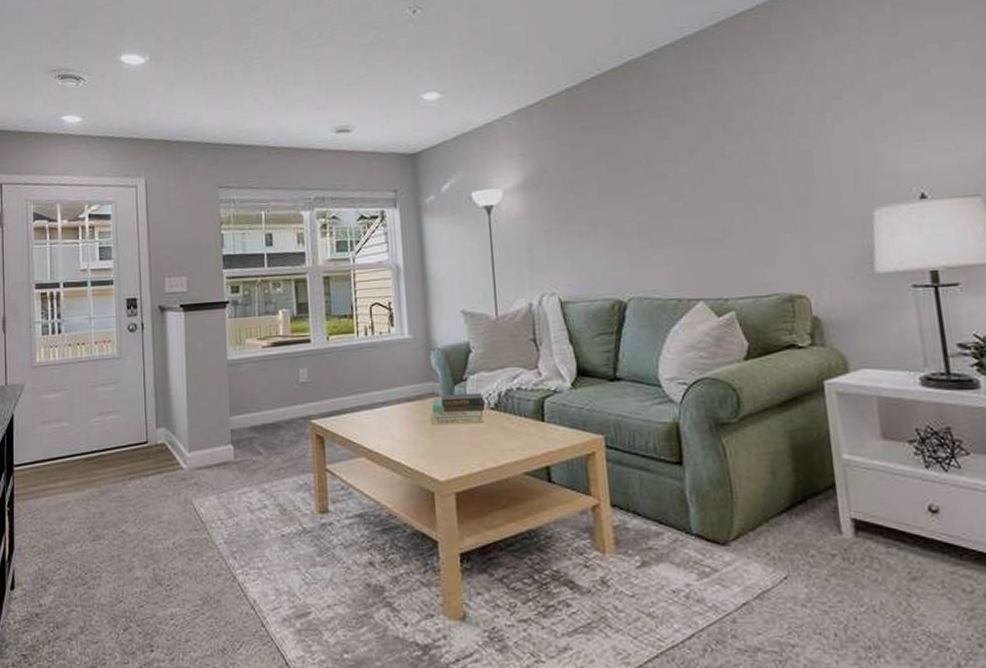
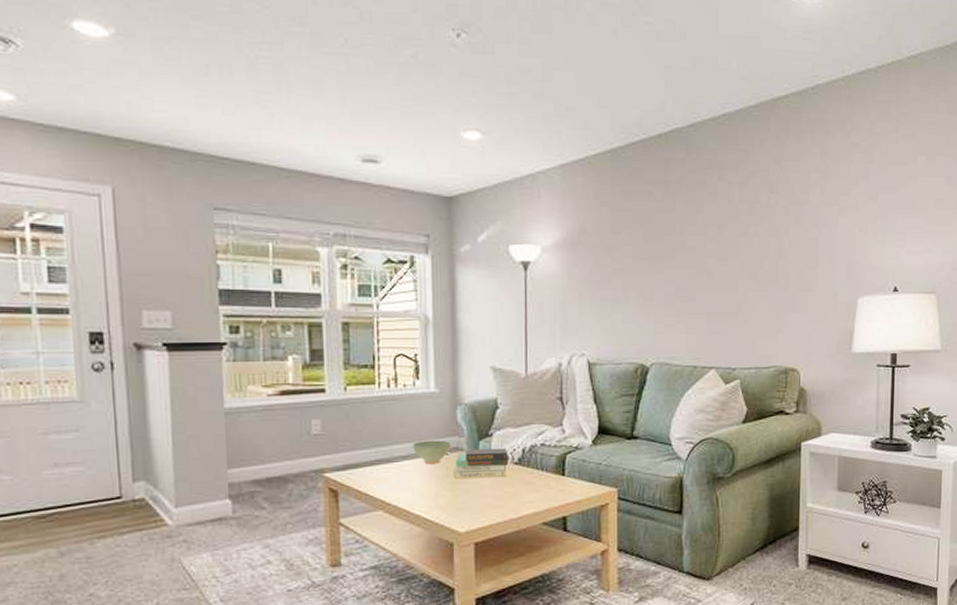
bowl: none [389,385,427,410] -> present [412,440,451,464]

